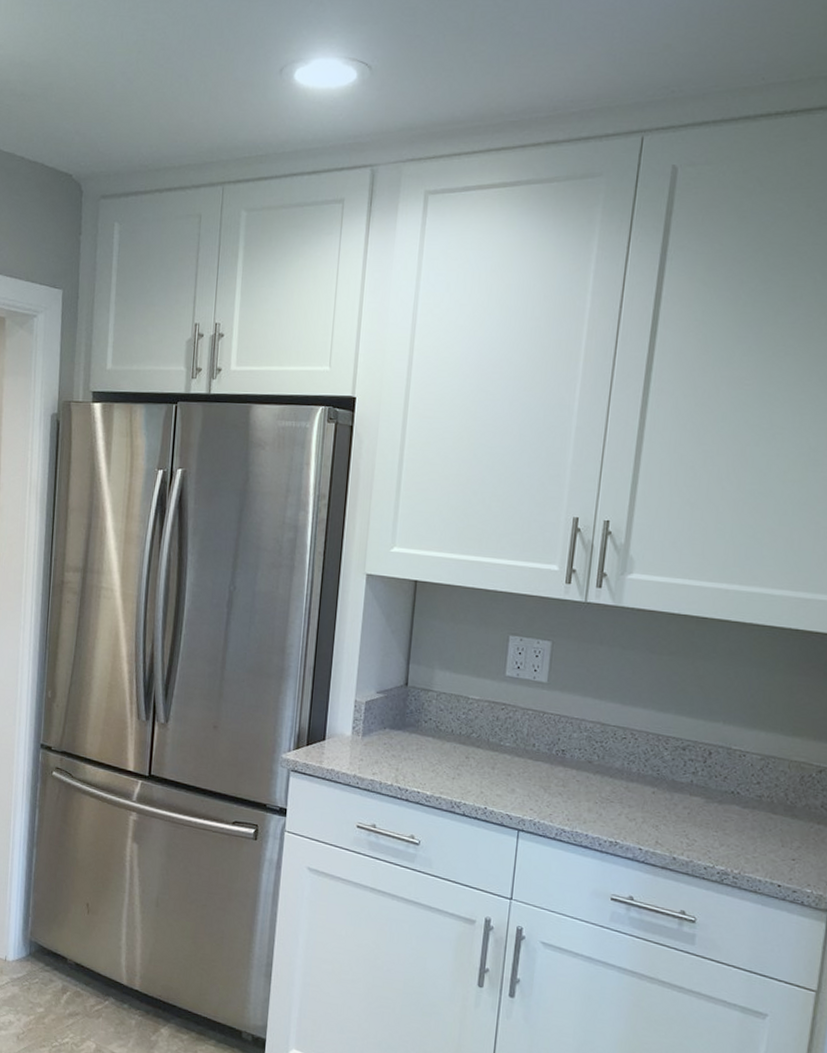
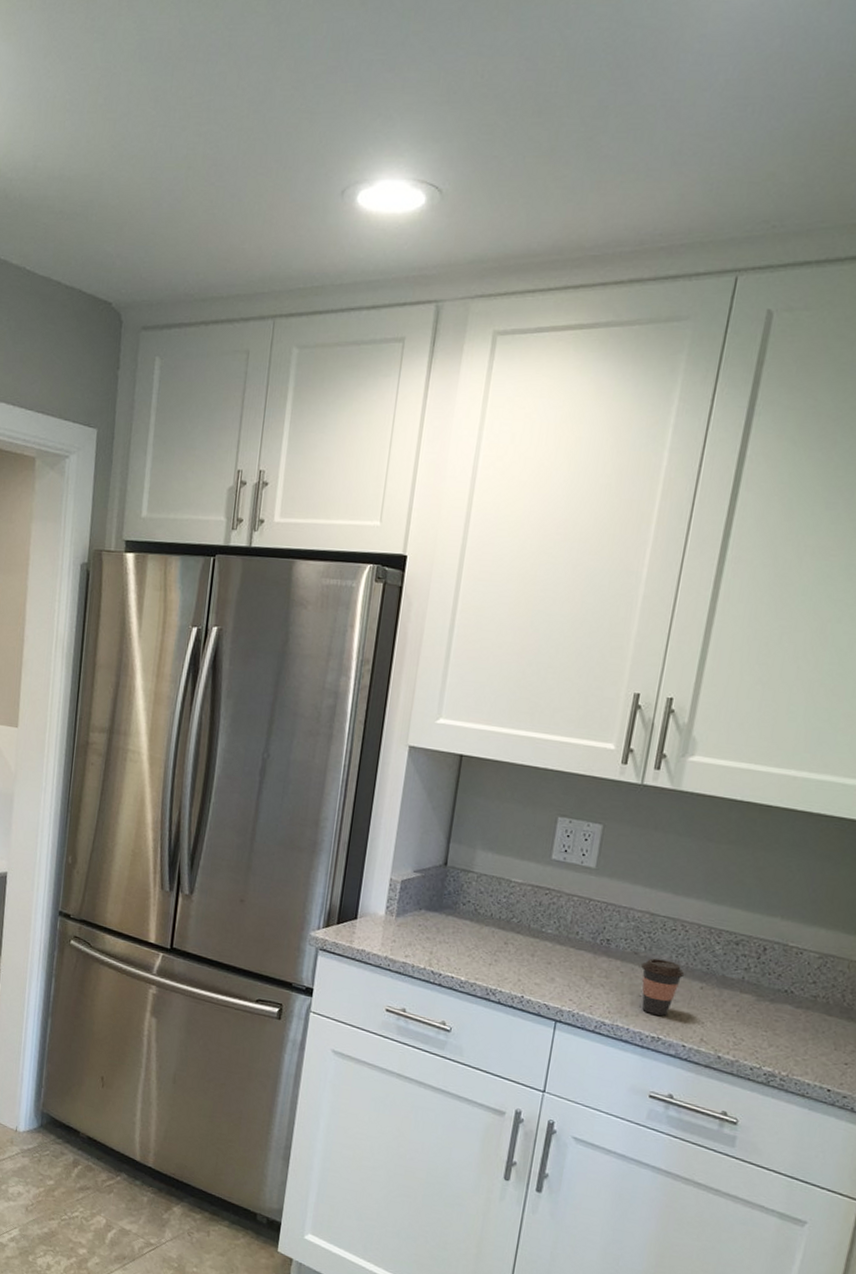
coffee cup: none [596,766,637,821] -> present [641,958,685,1016]

